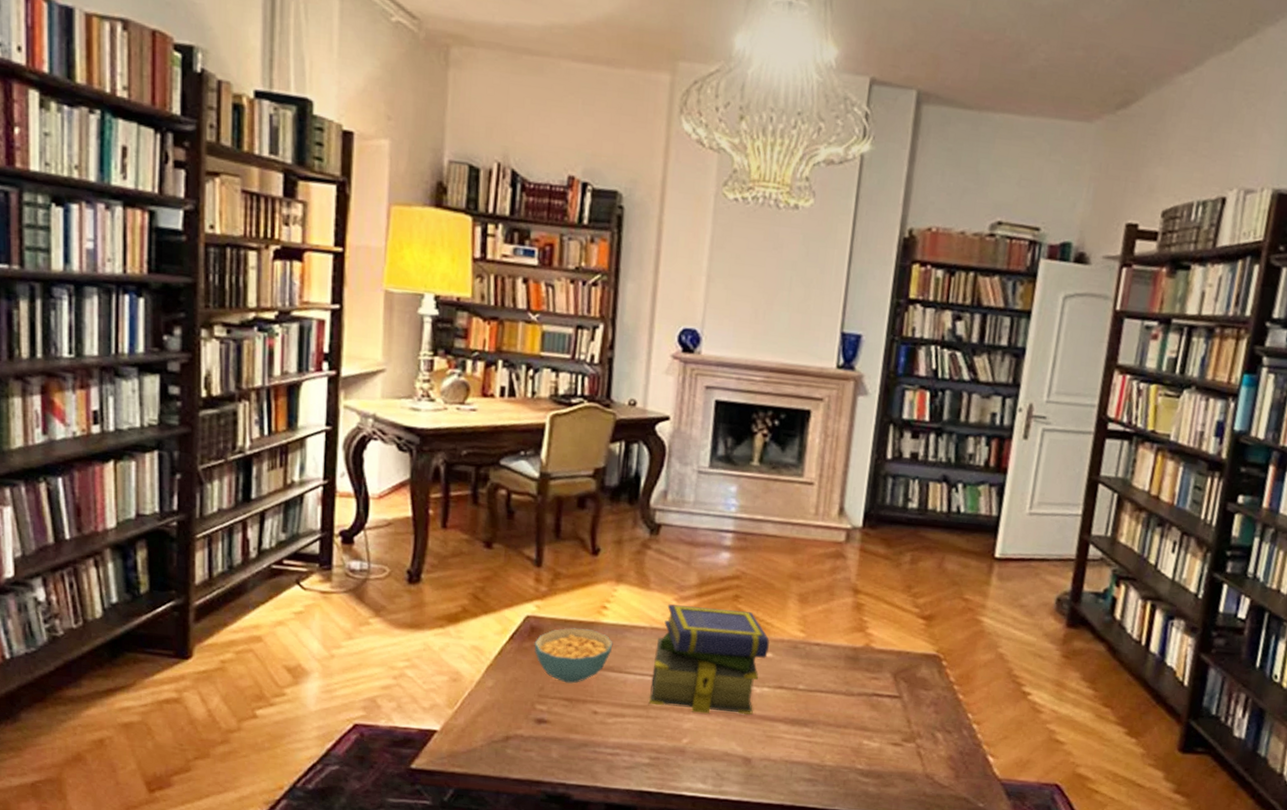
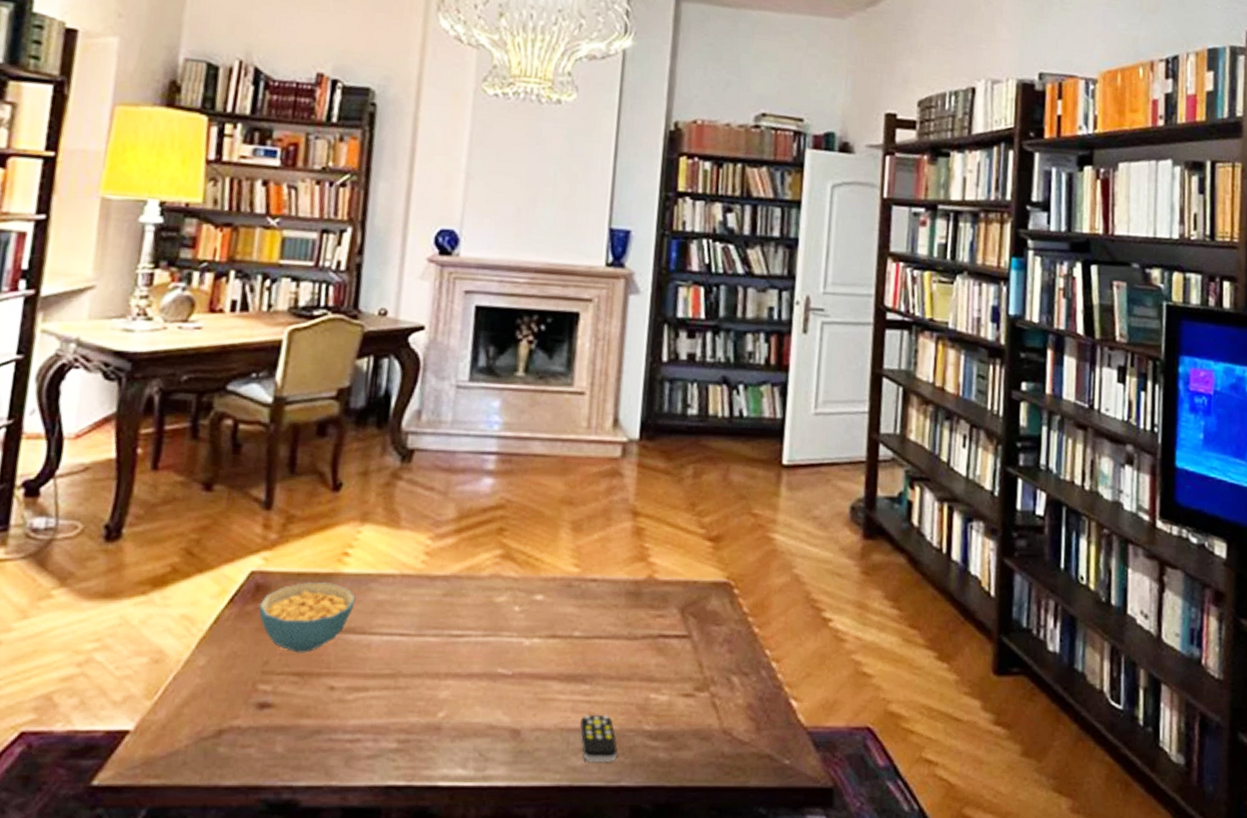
stack of books: present [648,604,770,715] -> none [397,544,541,677]
remote control: none [801,752,833,790] -> present [580,714,617,762]

